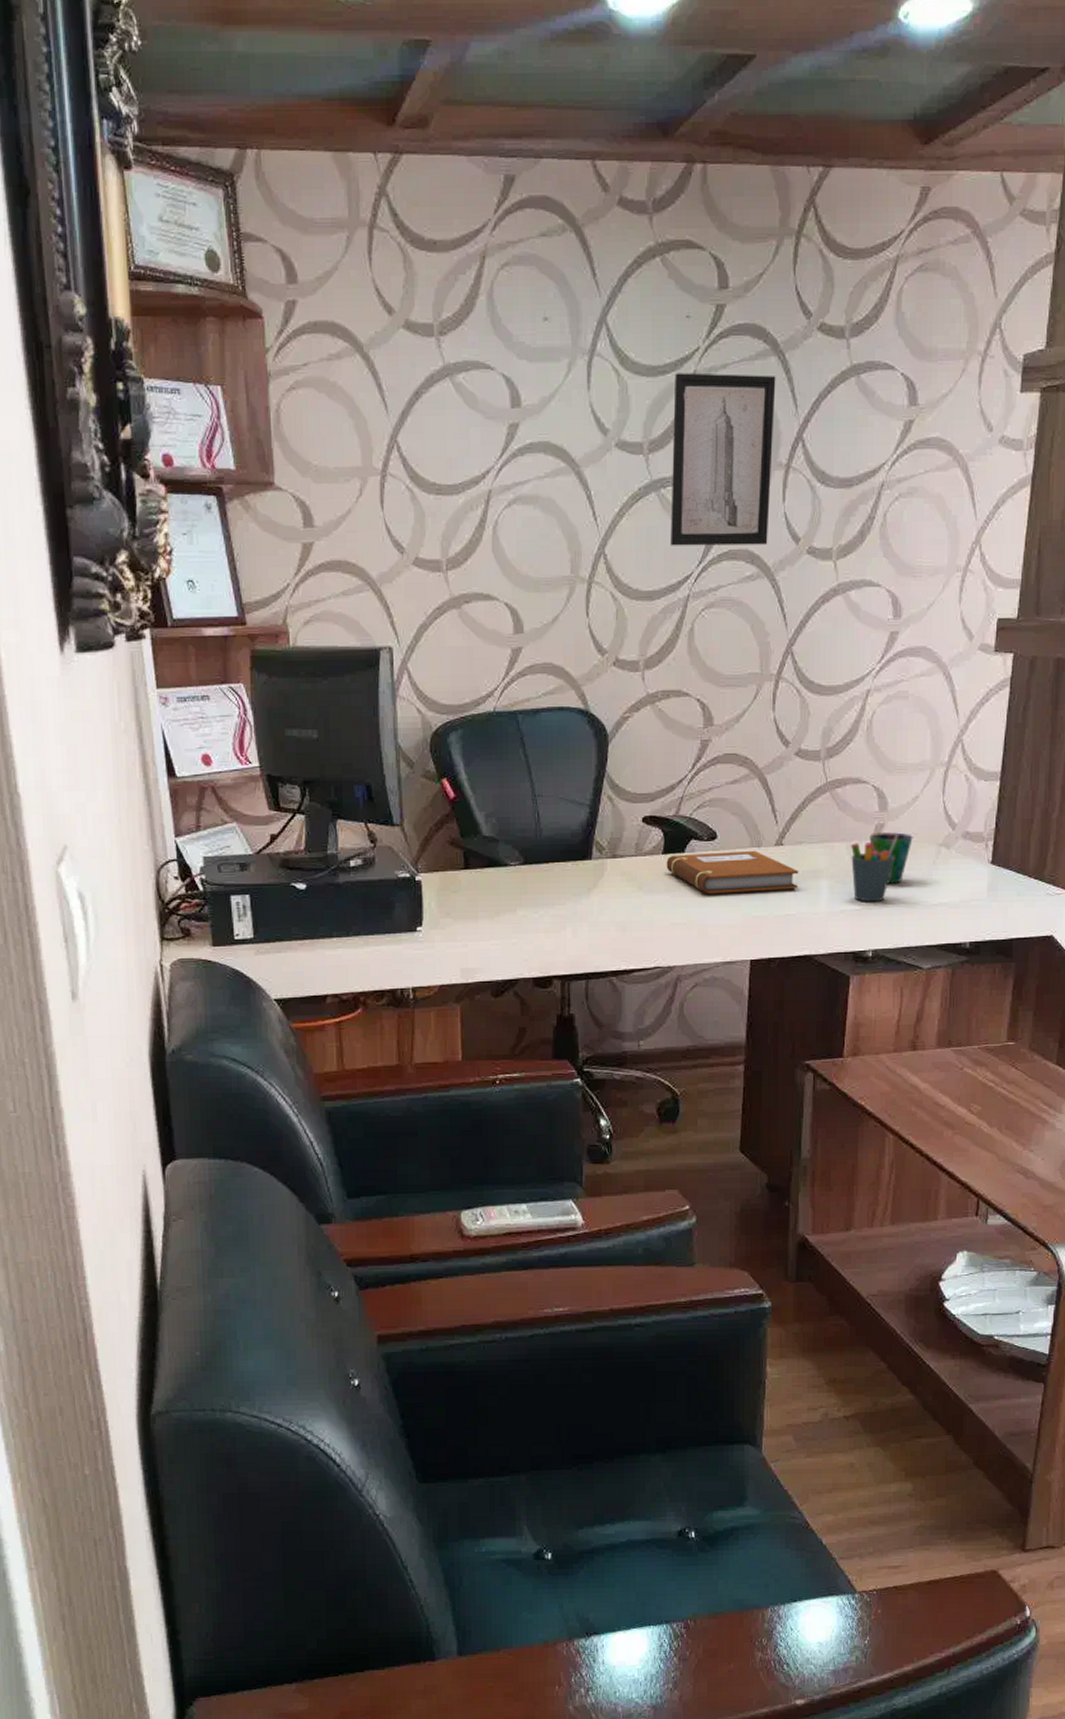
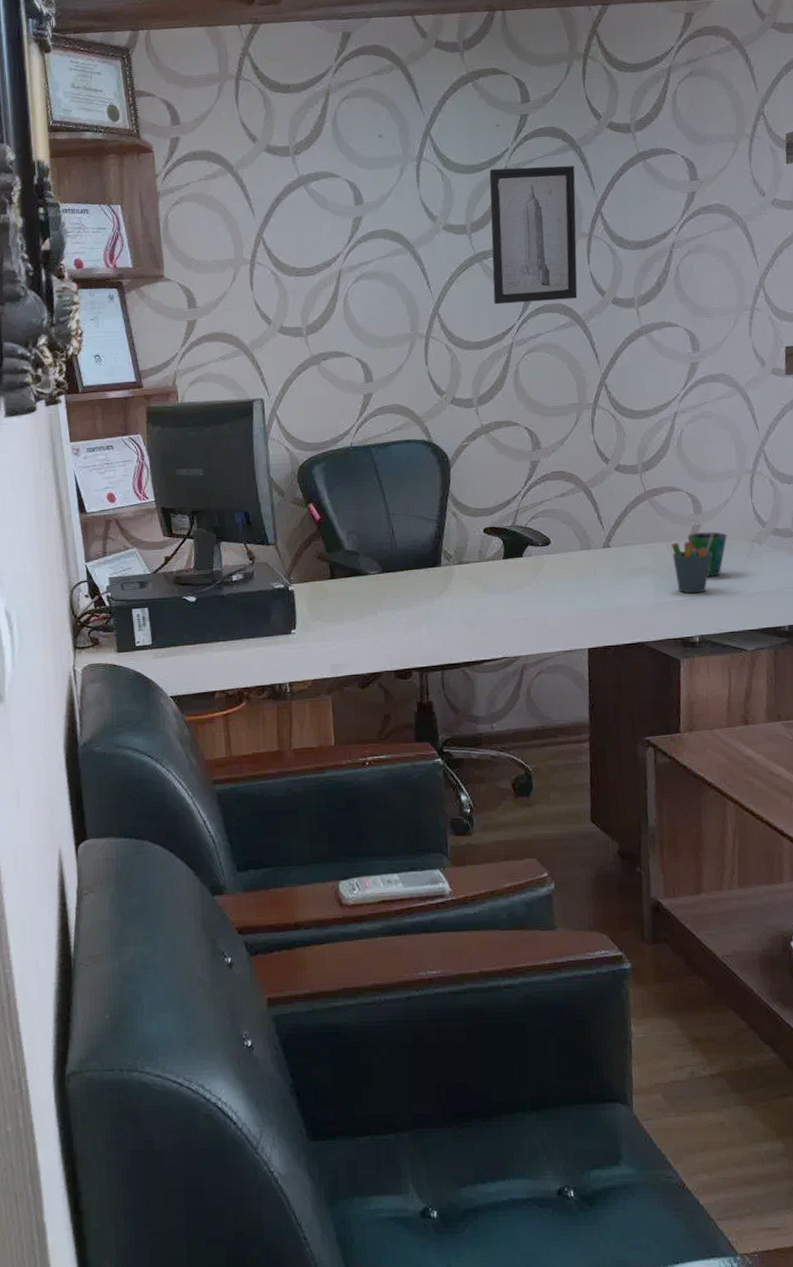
notebook: present [666,850,799,894] -> none [507,552,626,592]

